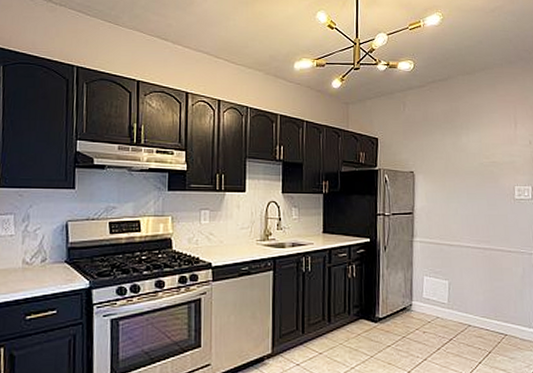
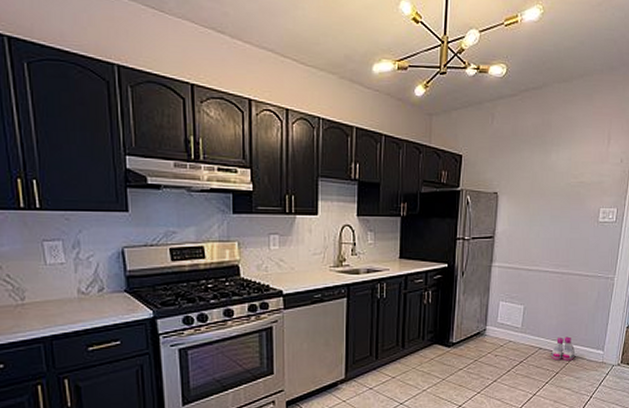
boots: none [481,313,506,339] -> present [551,336,575,361]

